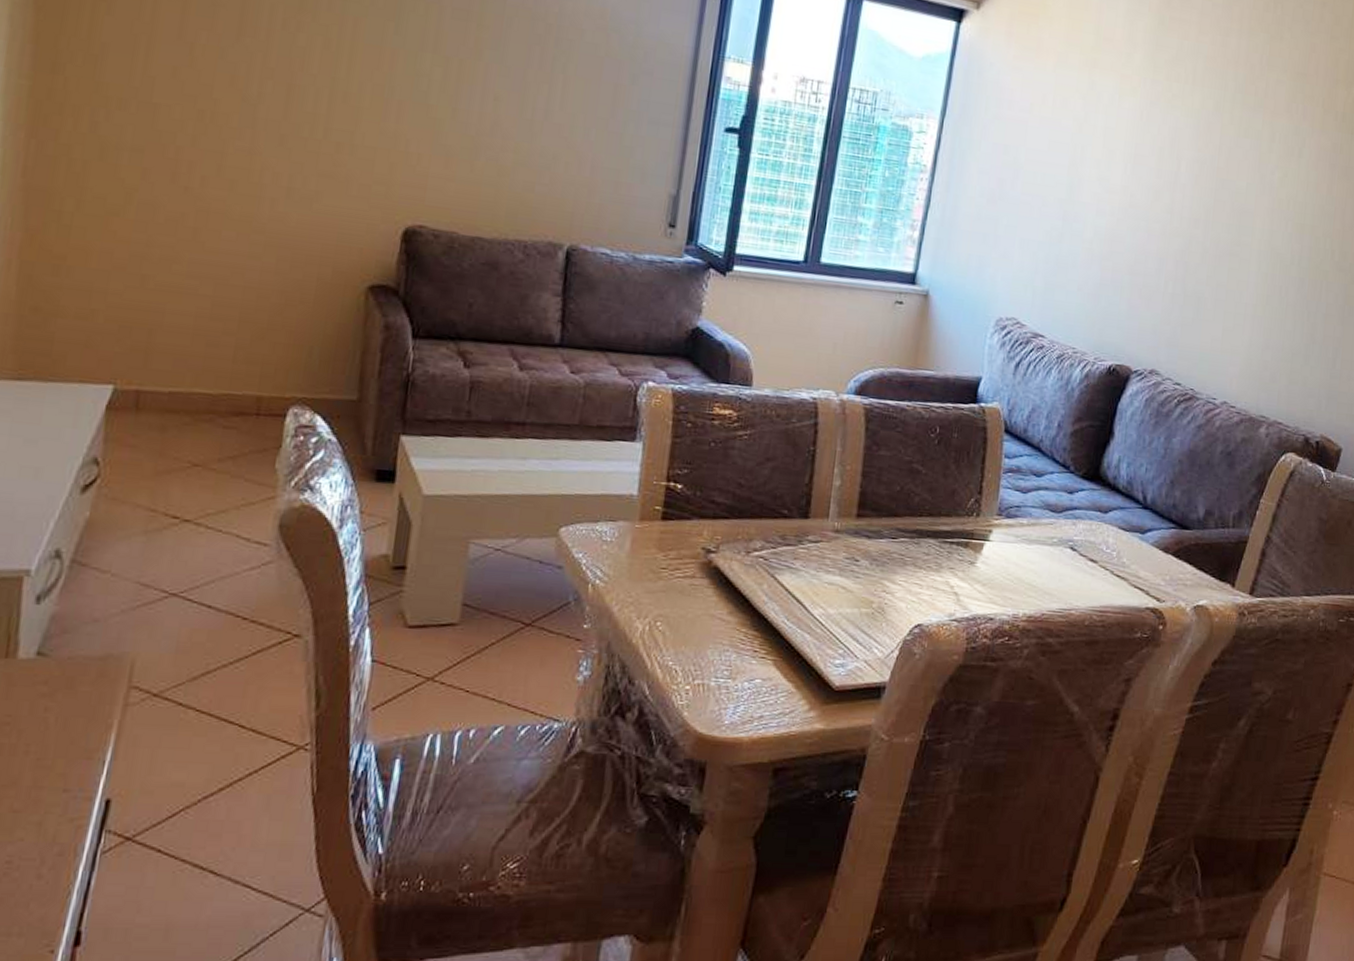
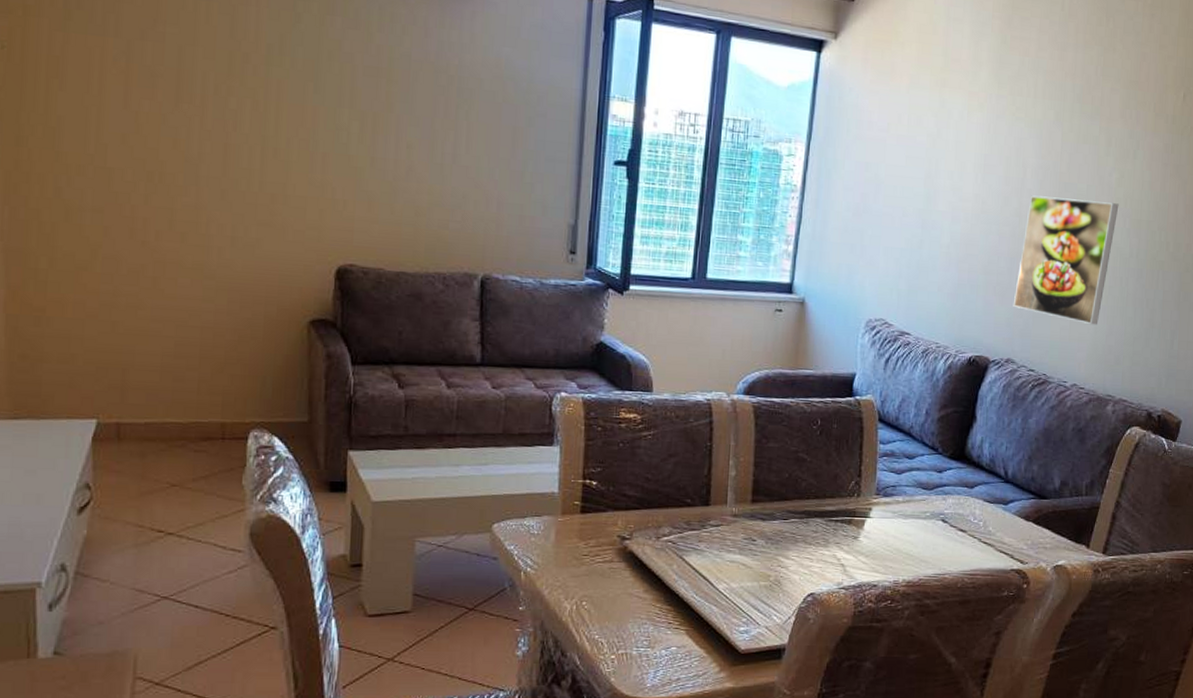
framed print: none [1160,191,1281,338] -> present [1013,195,1119,325]

